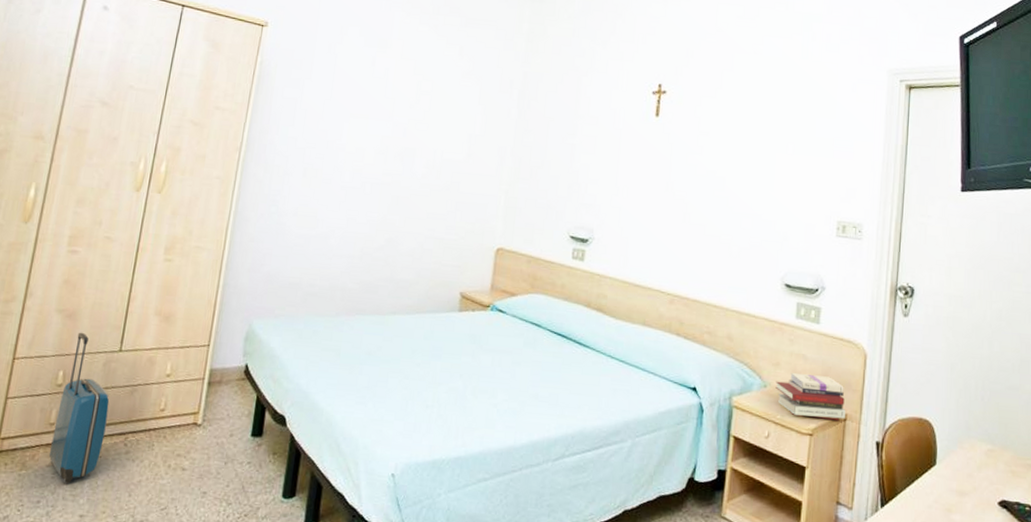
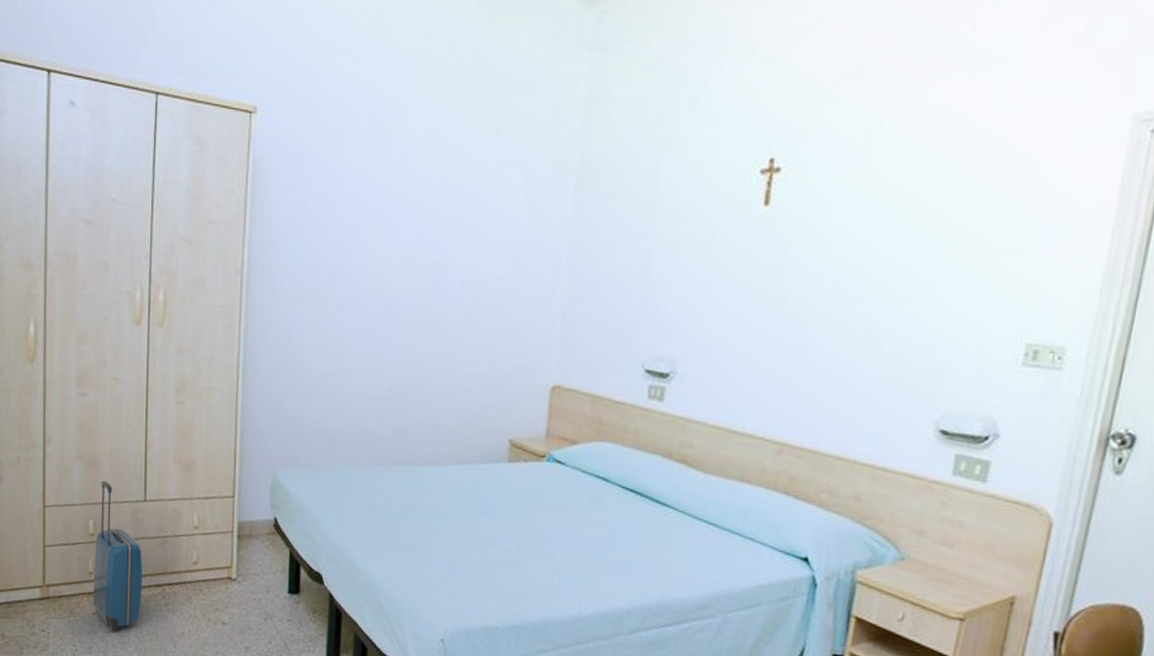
books: present [775,372,845,421] -> none [916,542,1015,605]

